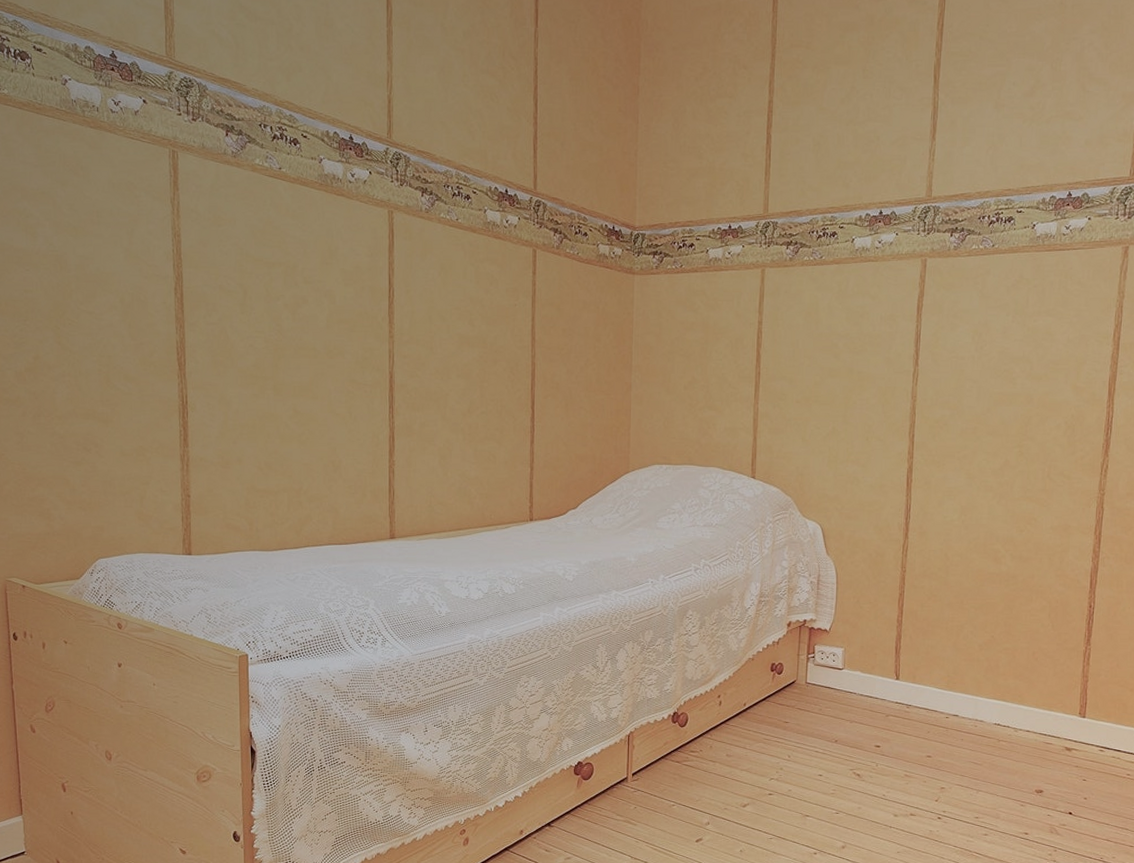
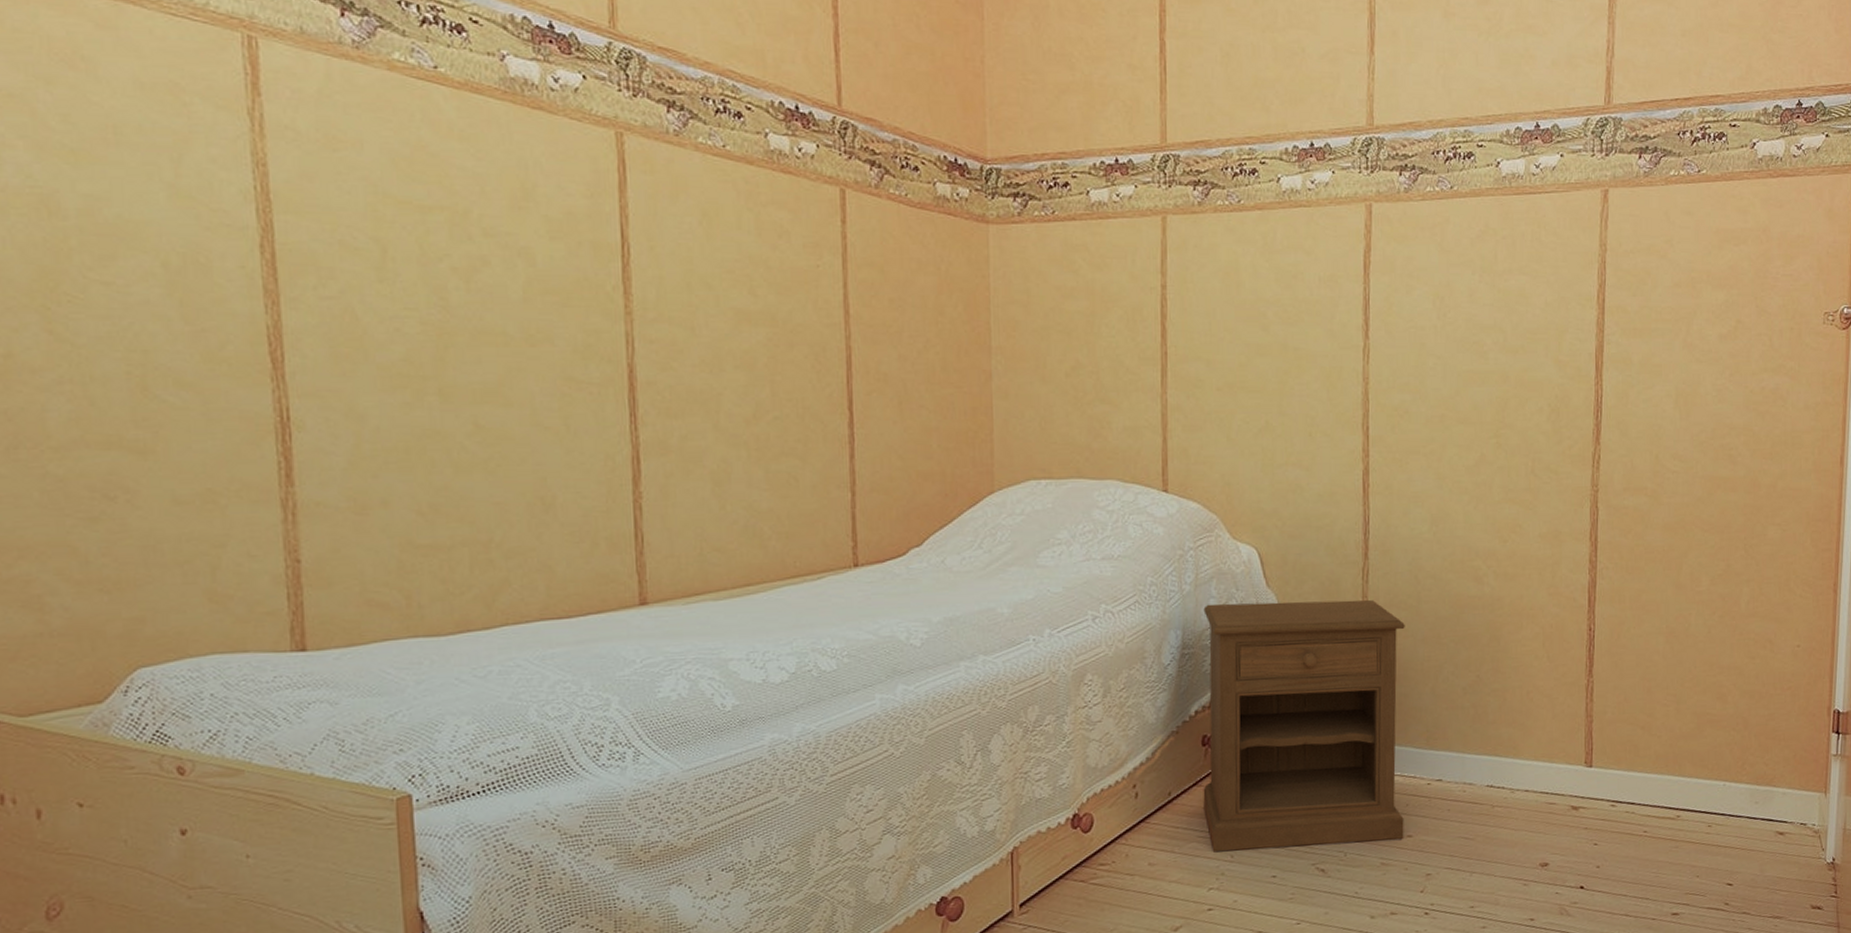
nightstand: none [769,565,935,758] -> present [1203,600,1405,852]

